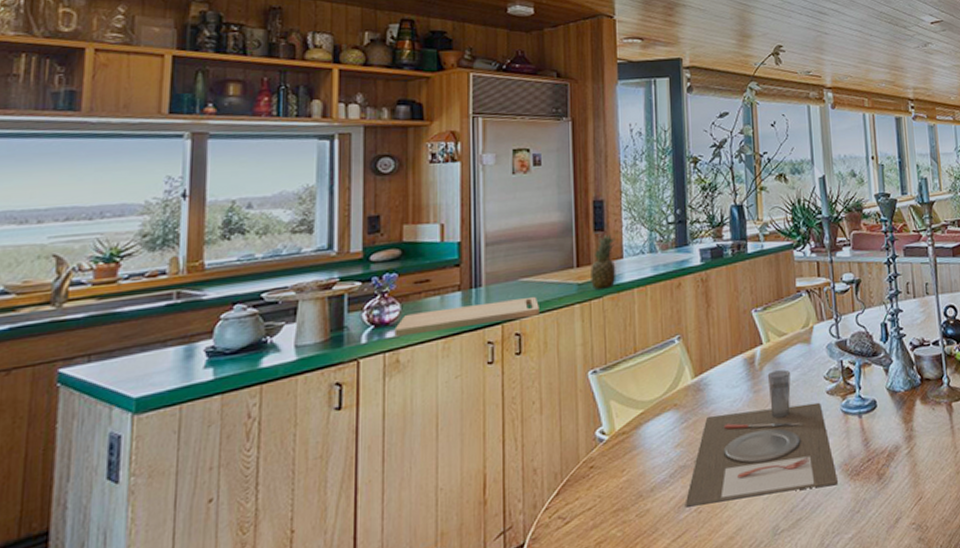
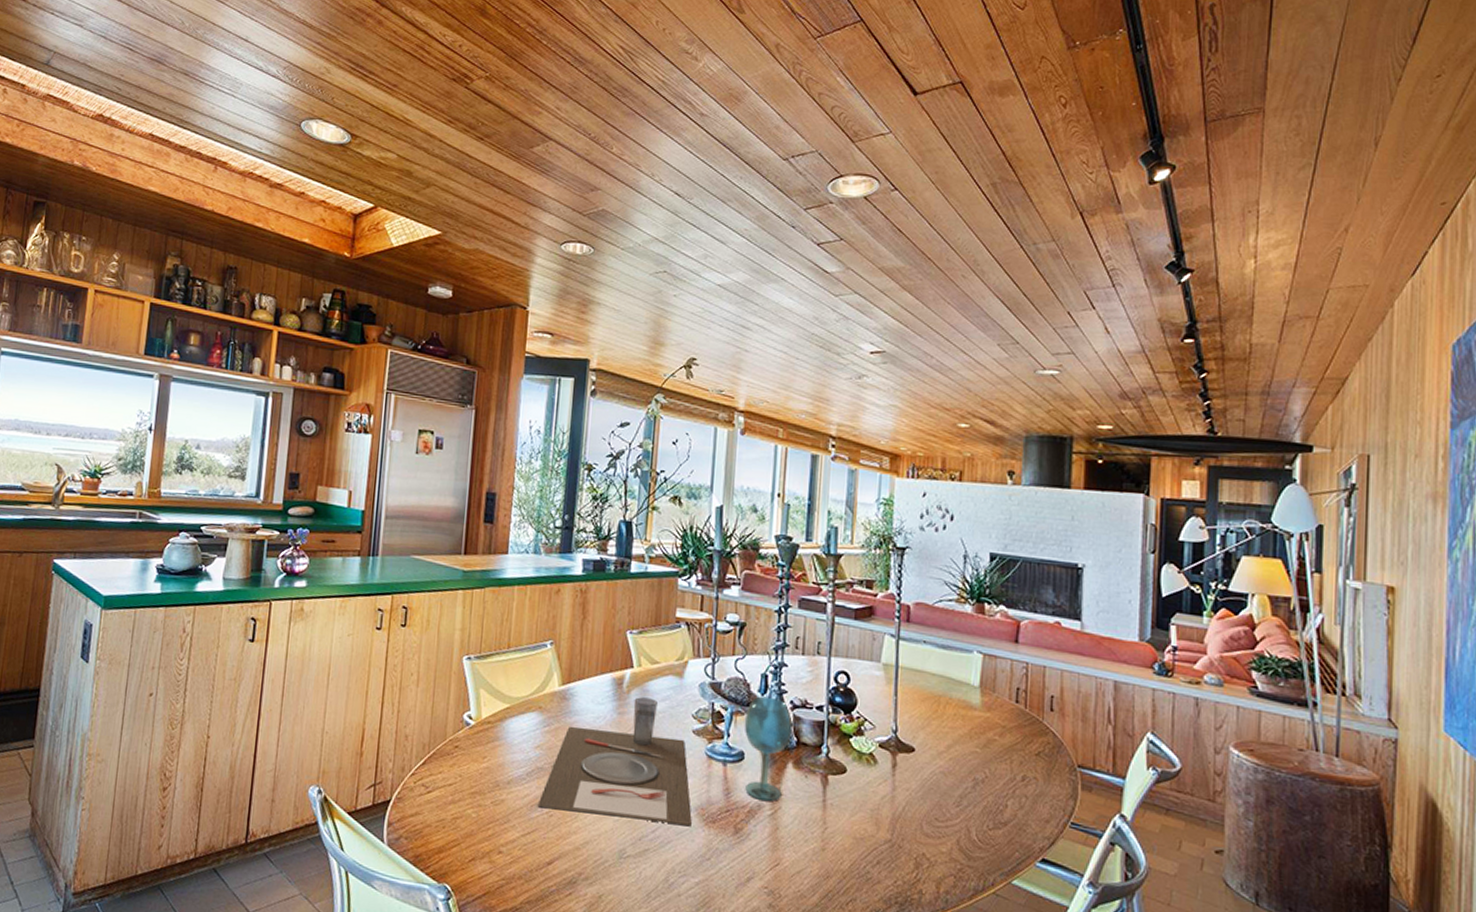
cutting board: present [394,296,539,337] -> none [301,568,427,594]
fruit: present [591,234,617,291] -> none [475,527,503,582]
wine glass: none [871,342,916,442] -> present [744,696,793,801]

